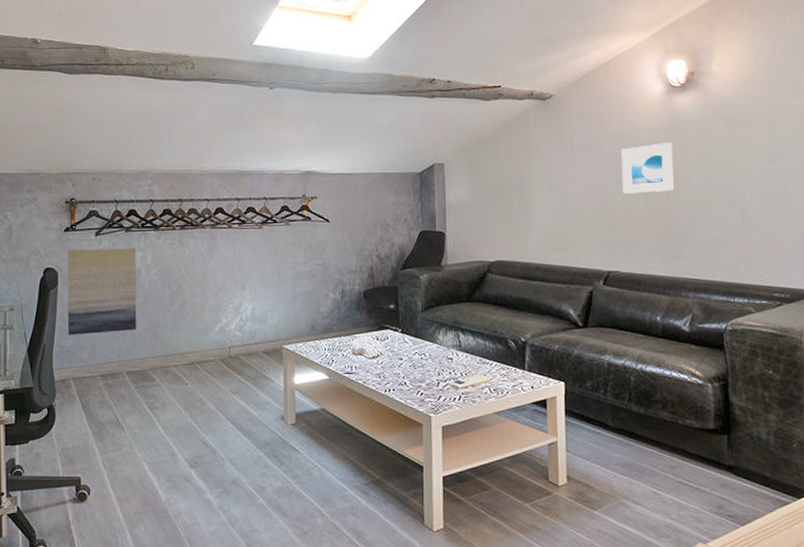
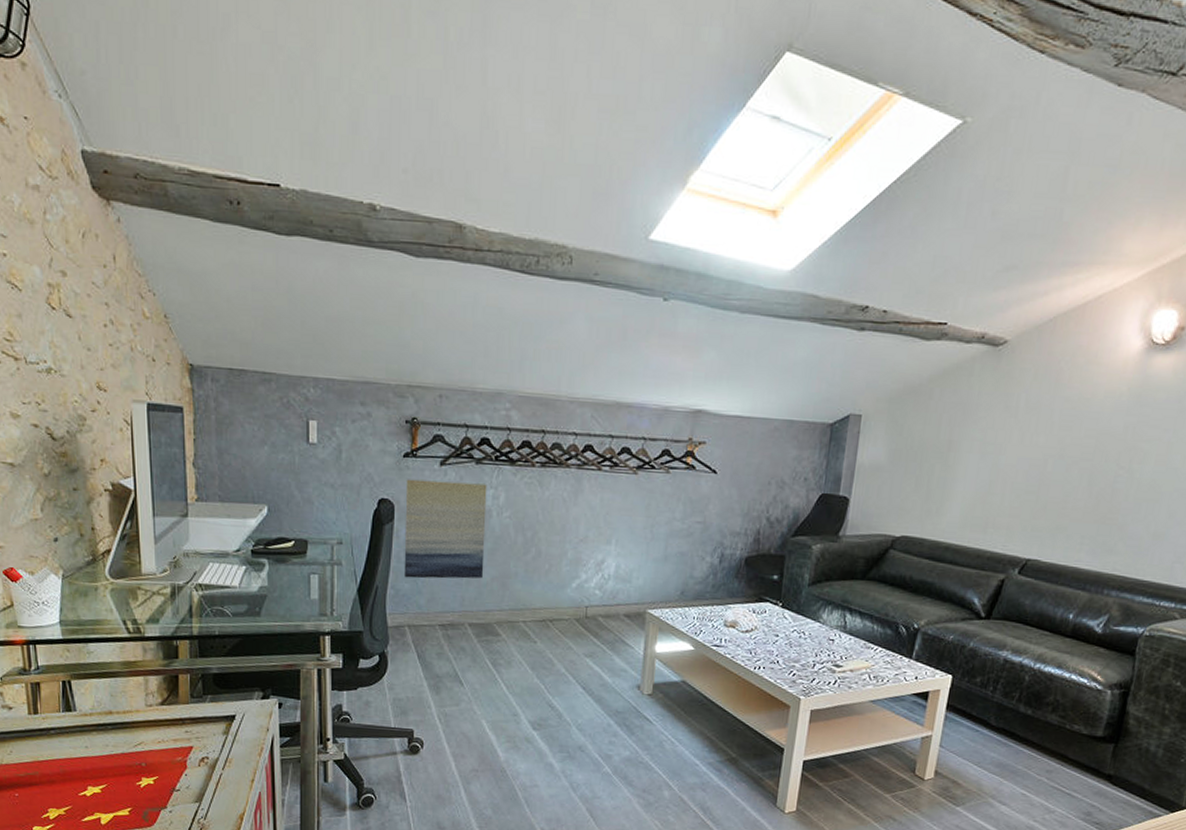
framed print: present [621,142,676,194] -> none [1064,413,1138,473]

